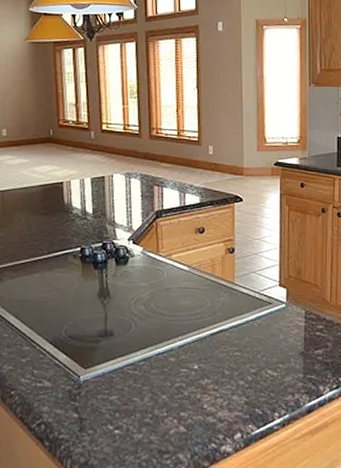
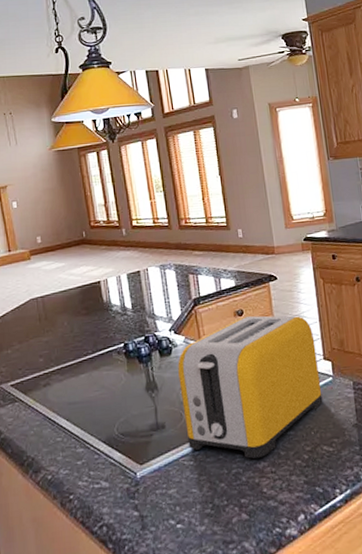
toaster: none [132,235,273,375] -> present [178,315,323,459]

